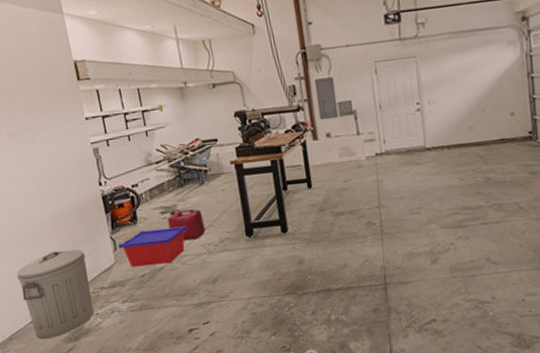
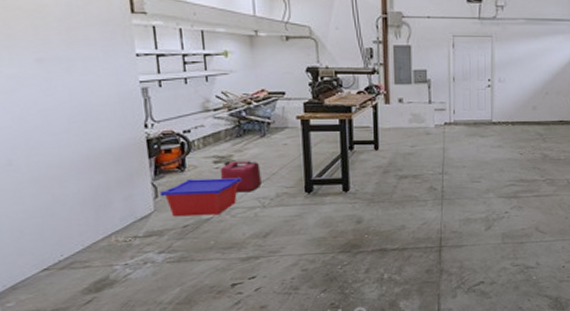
trash can: present [16,249,94,339] -> none [30,193,123,290]

